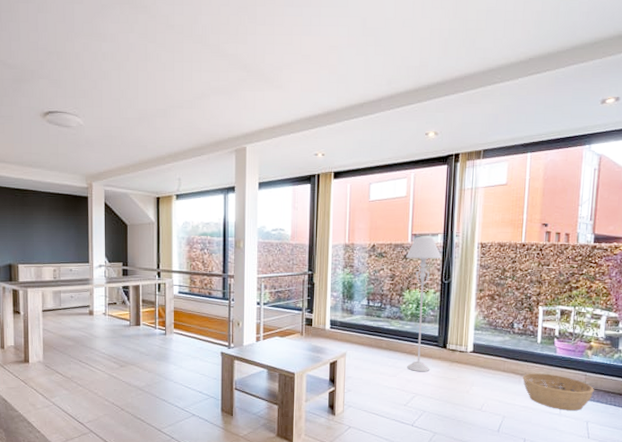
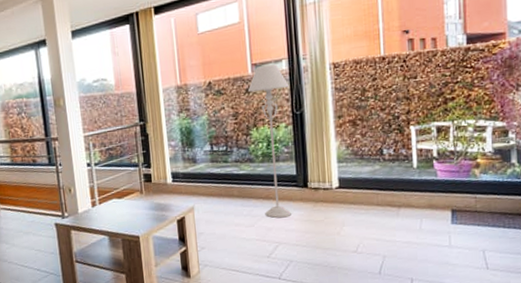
basket: present [523,373,594,411] -> none [401,201,488,241]

